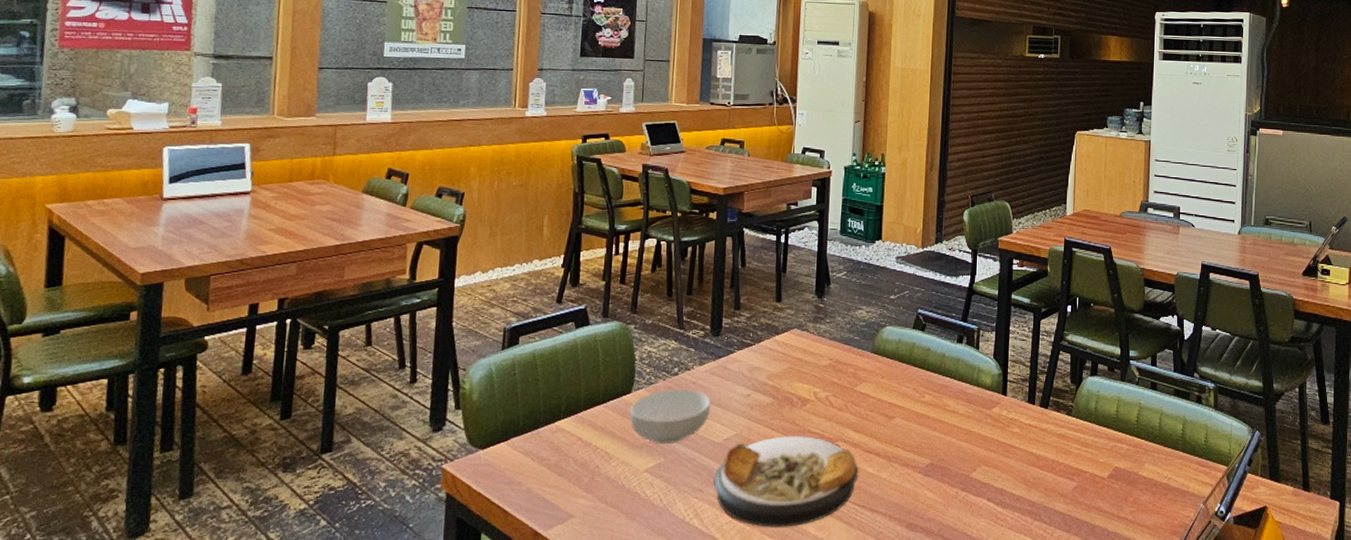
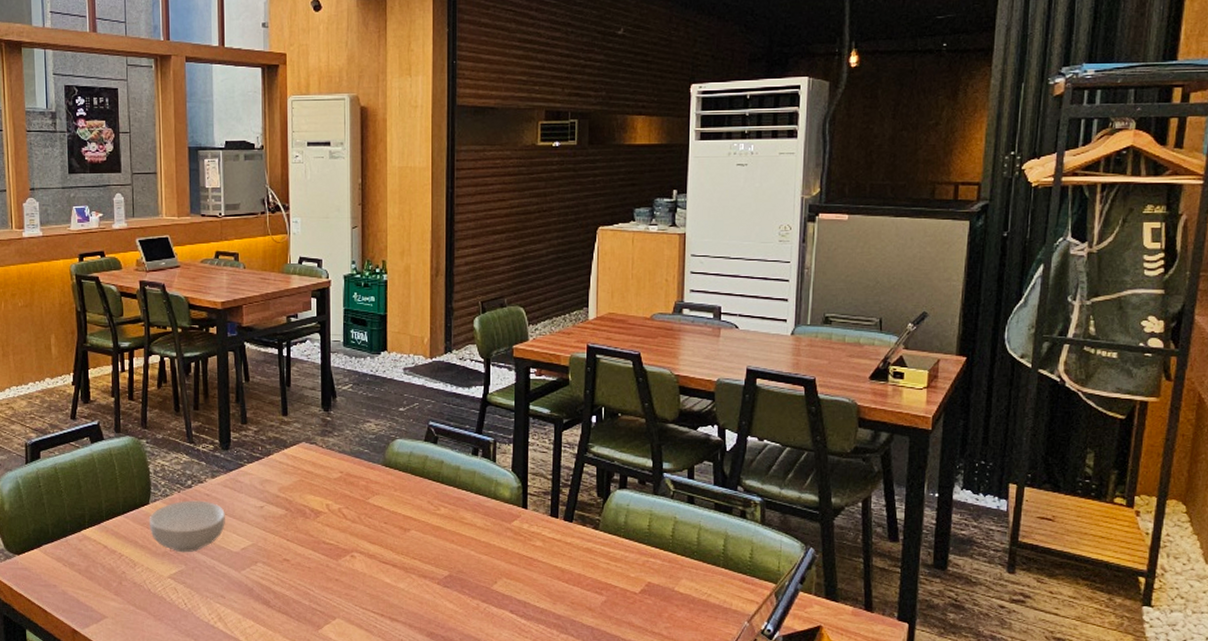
plate: present [713,435,859,527] -> none [234,545,376,632]

